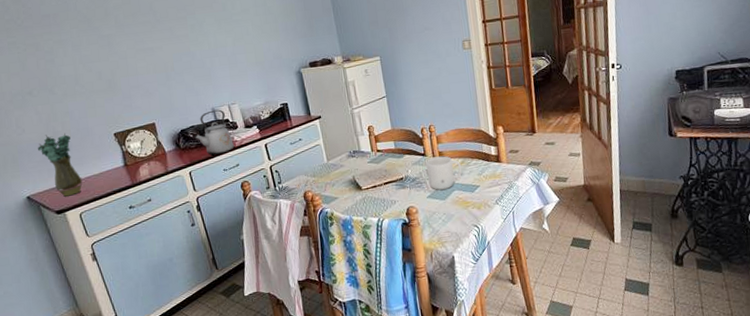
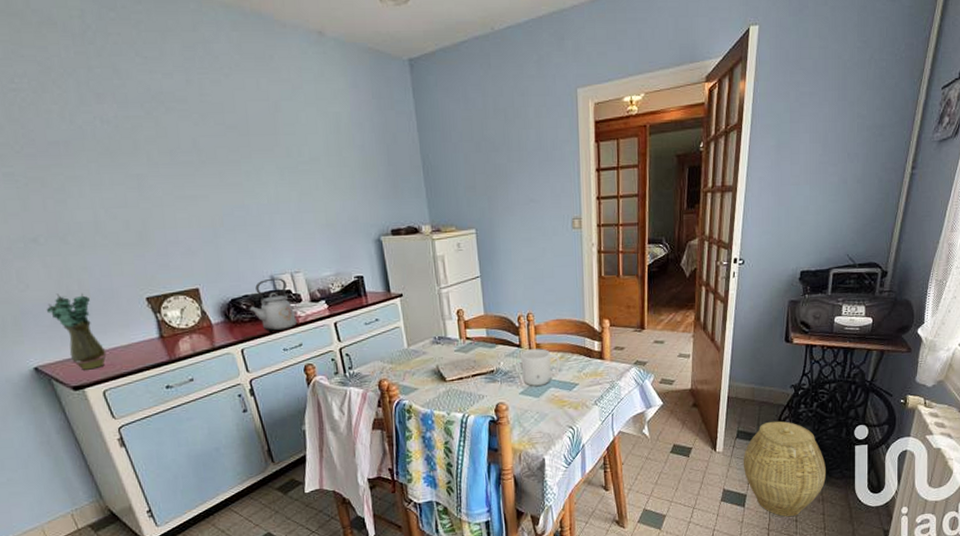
woven basket: none [641,210,727,304] -> present [743,420,826,517]

